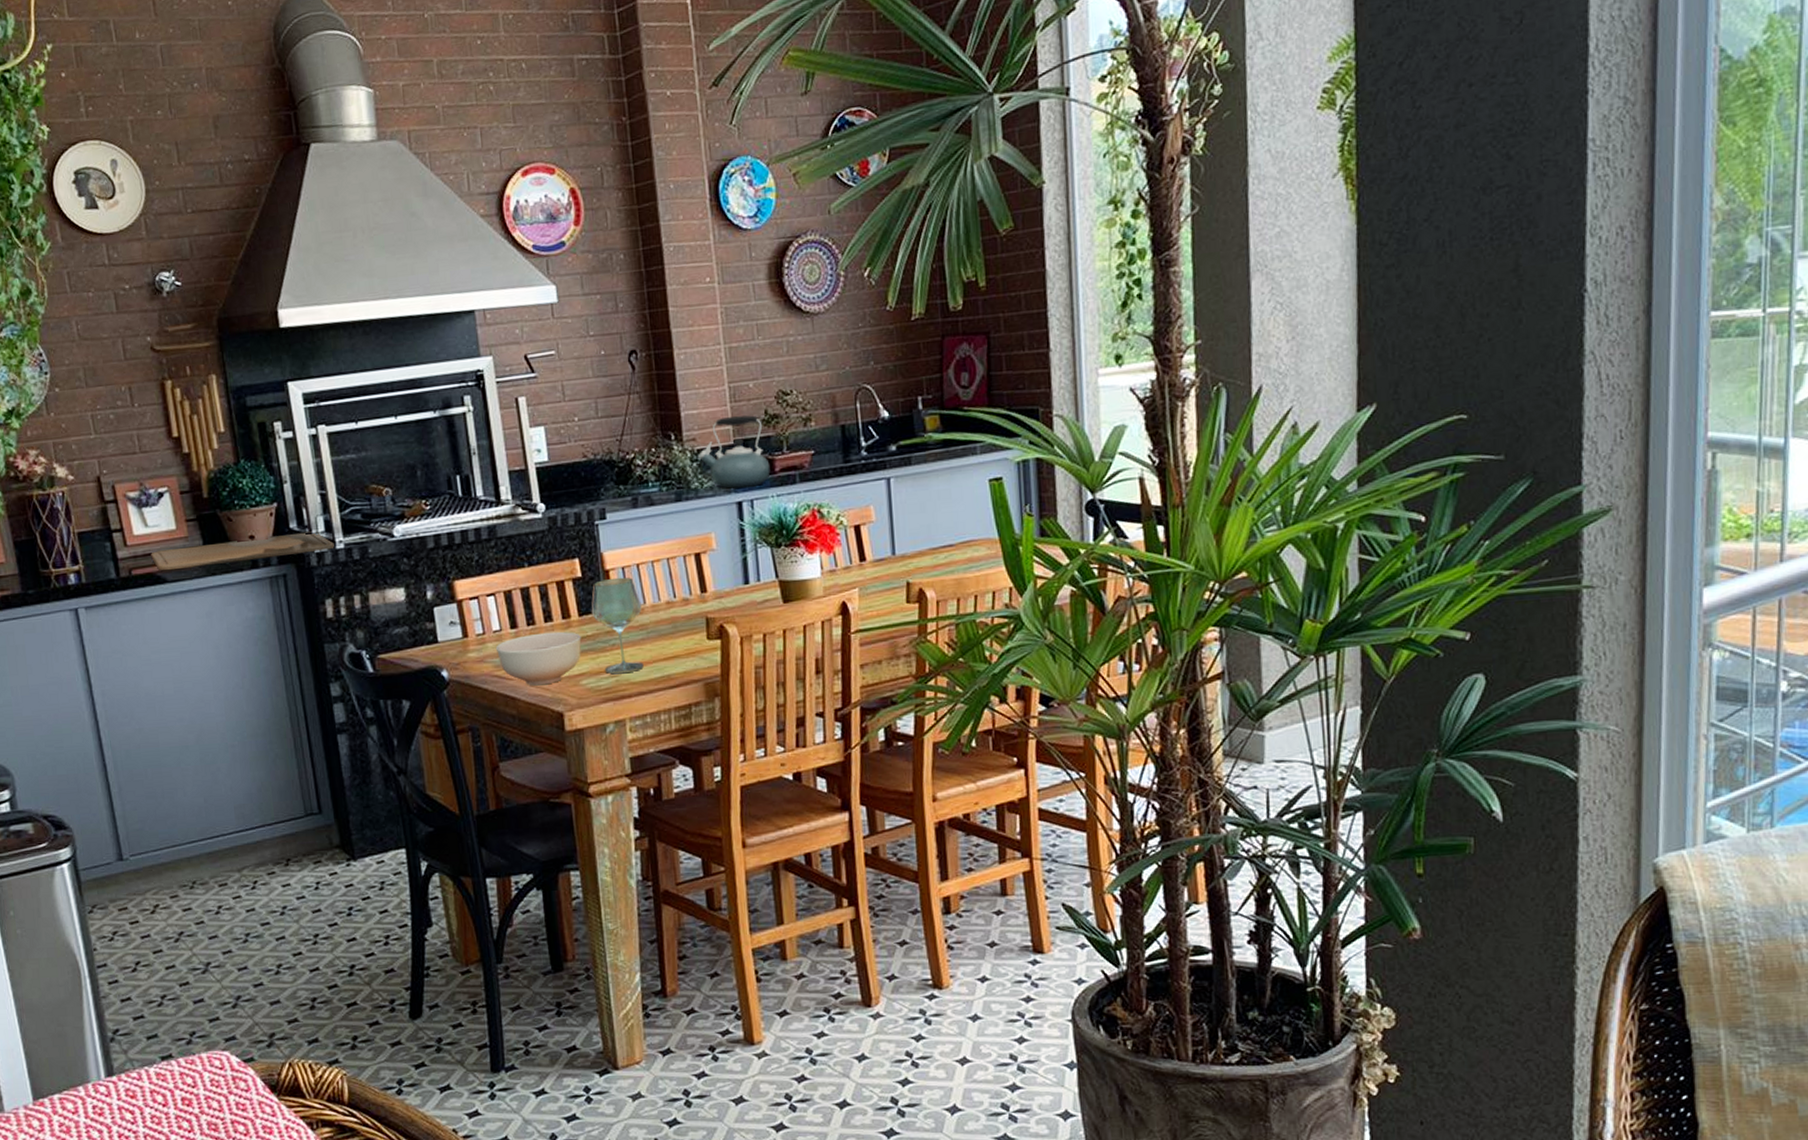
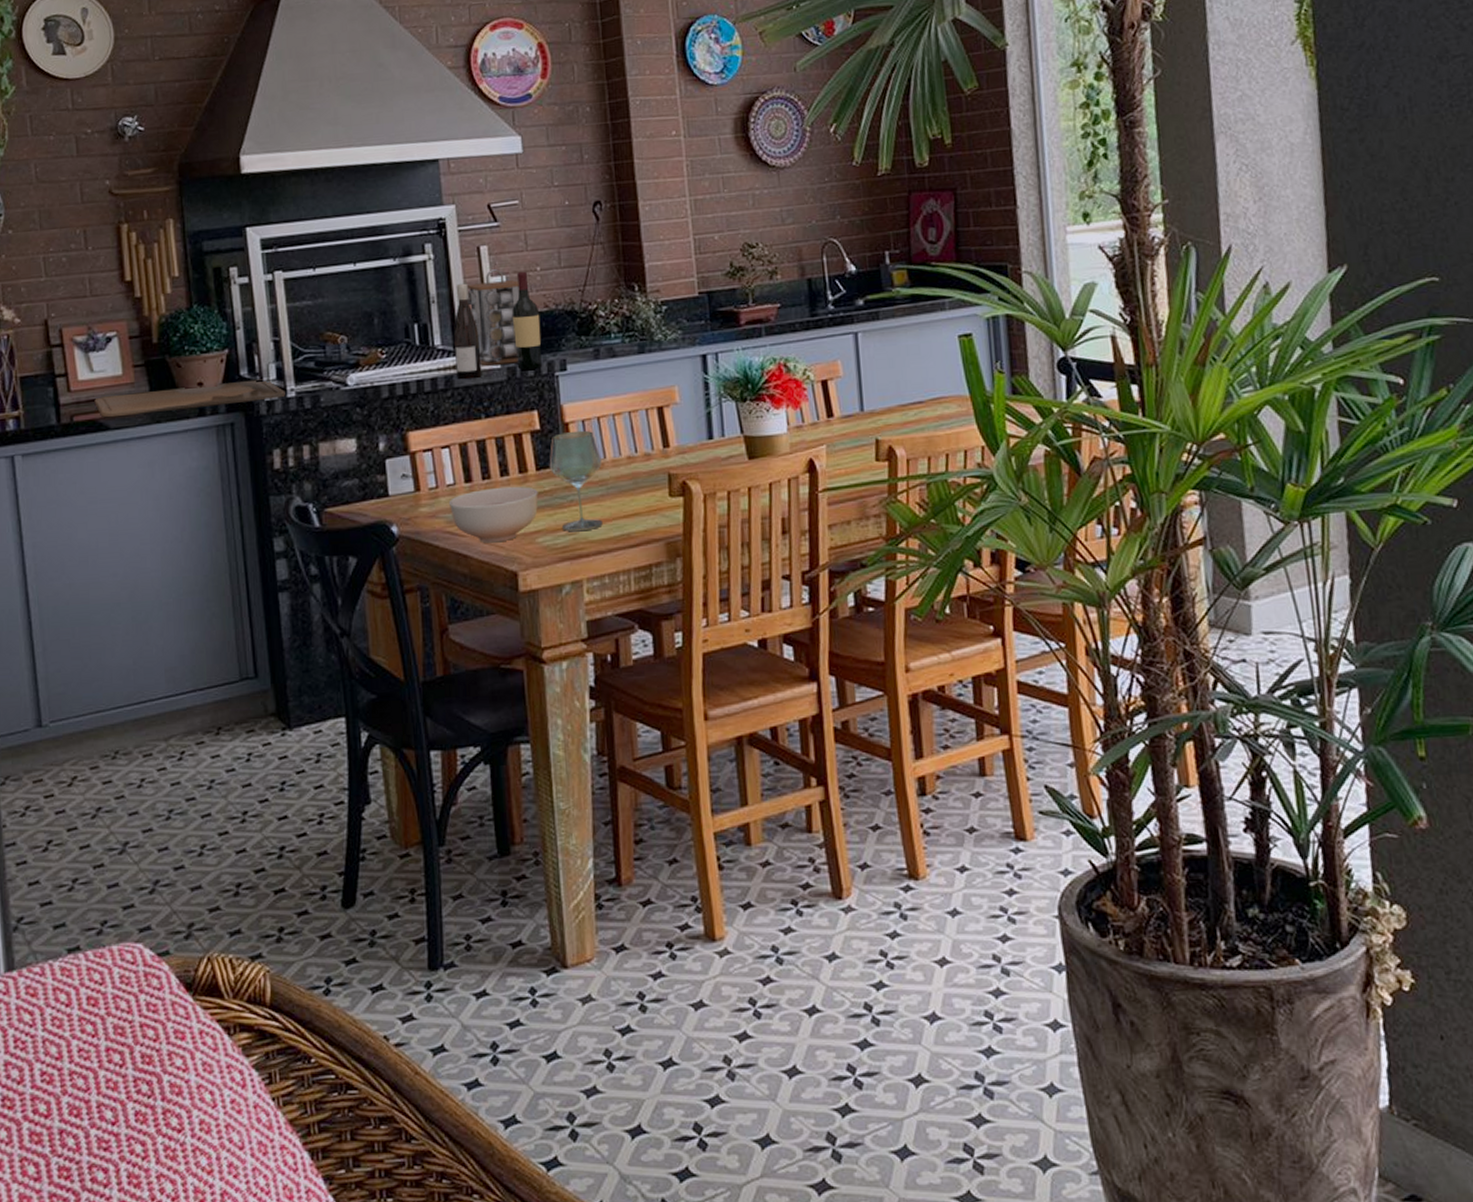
bottle: none [494,434,524,530] -> present [453,283,482,380]
spice rack: none [506,420,559,517] -> present [466,269,520,367]
wine bottle: none [551,421,582,520] -> present [511,271,542,371]
kettle: present [697,415,771,489] -> none [661,267,736,341]

